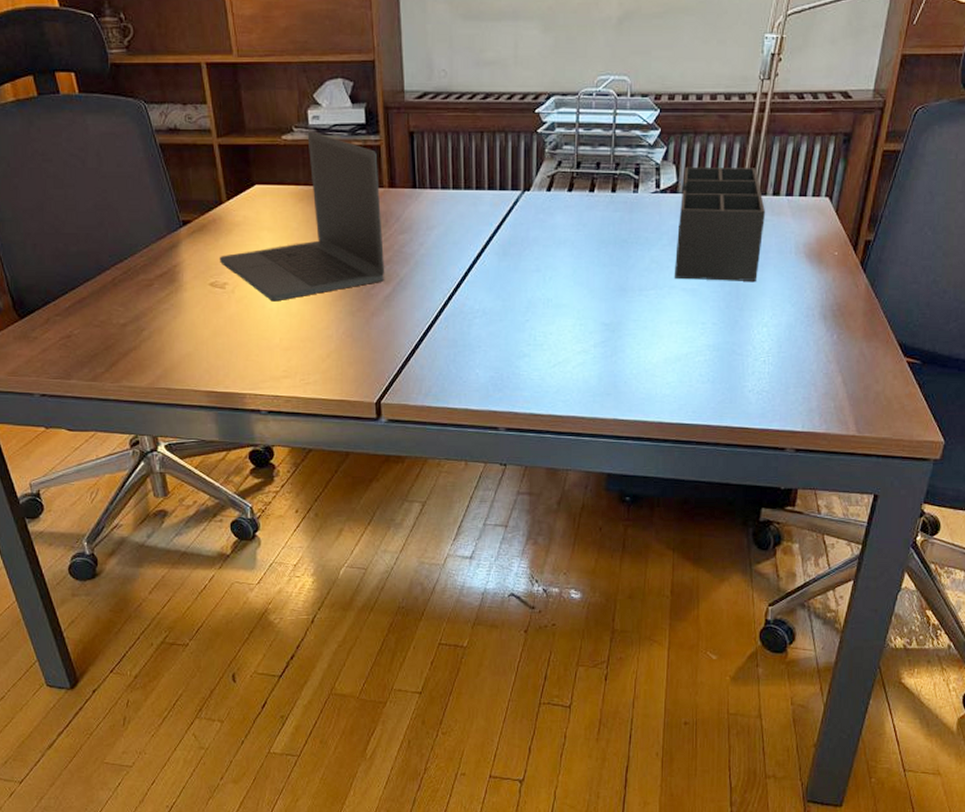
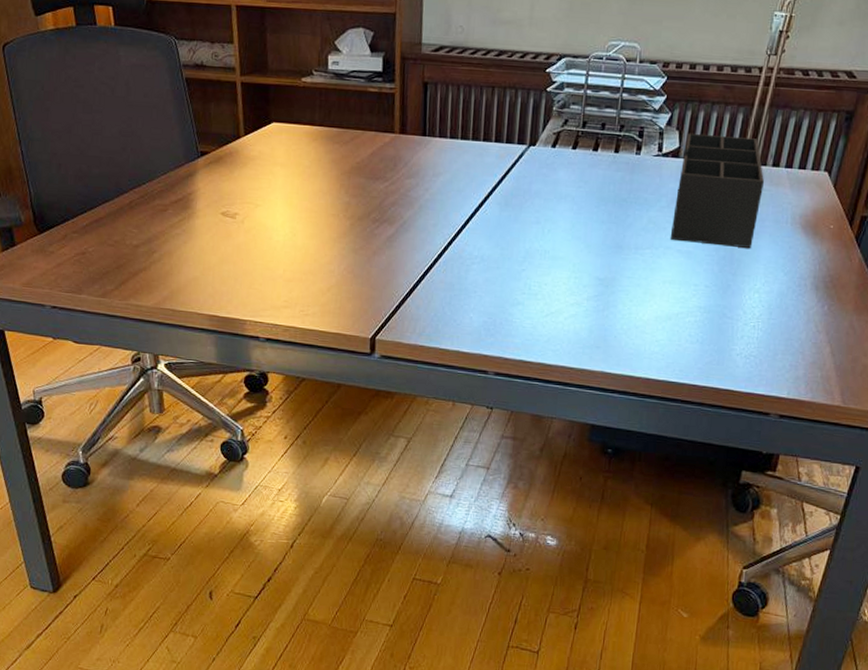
laptop: present [220,131,385,302] -> none [233,75,391,234]

